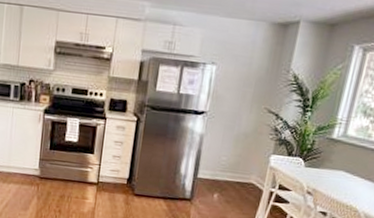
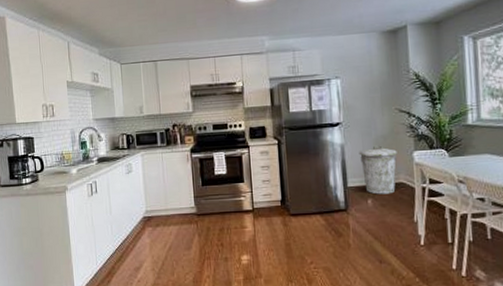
trash can: none [214,141,255,192] -> present [358,145,397,195]

